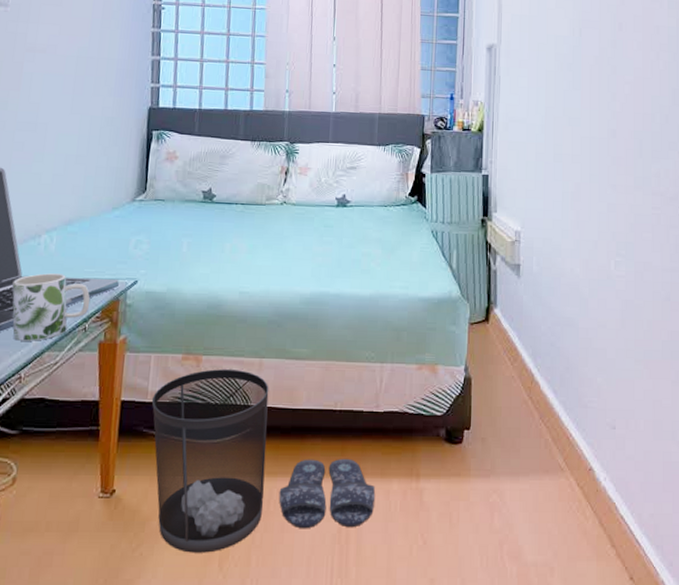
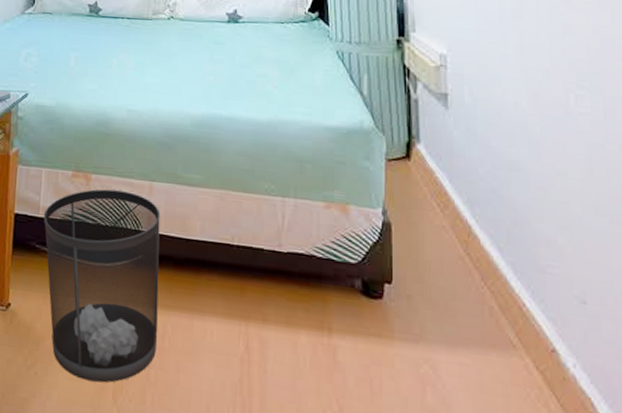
slippers: present [279,458,375,529] -> none [173,295,280,379]

